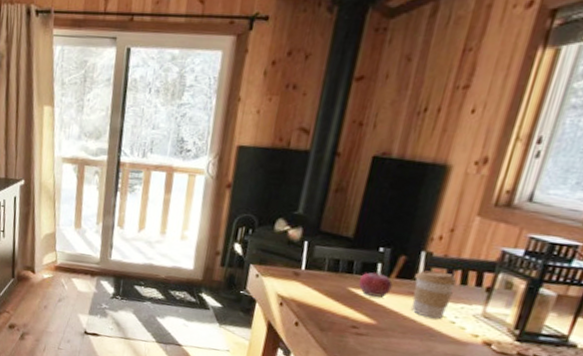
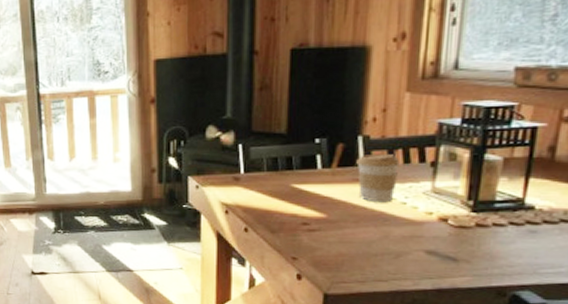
fruit: present [358,270,392,297] -> none [300,162,335,189]

